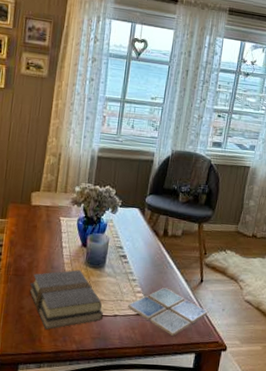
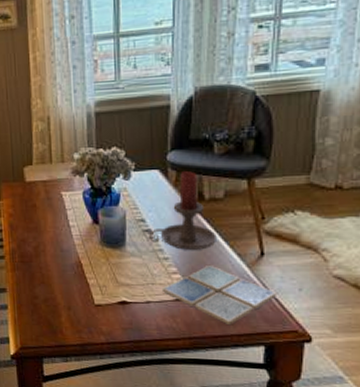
book: present [29,269,104,330] -> none [40,251,133,320]
candle holder: none [123,212,173,275] -> present [148,171,216,250]

